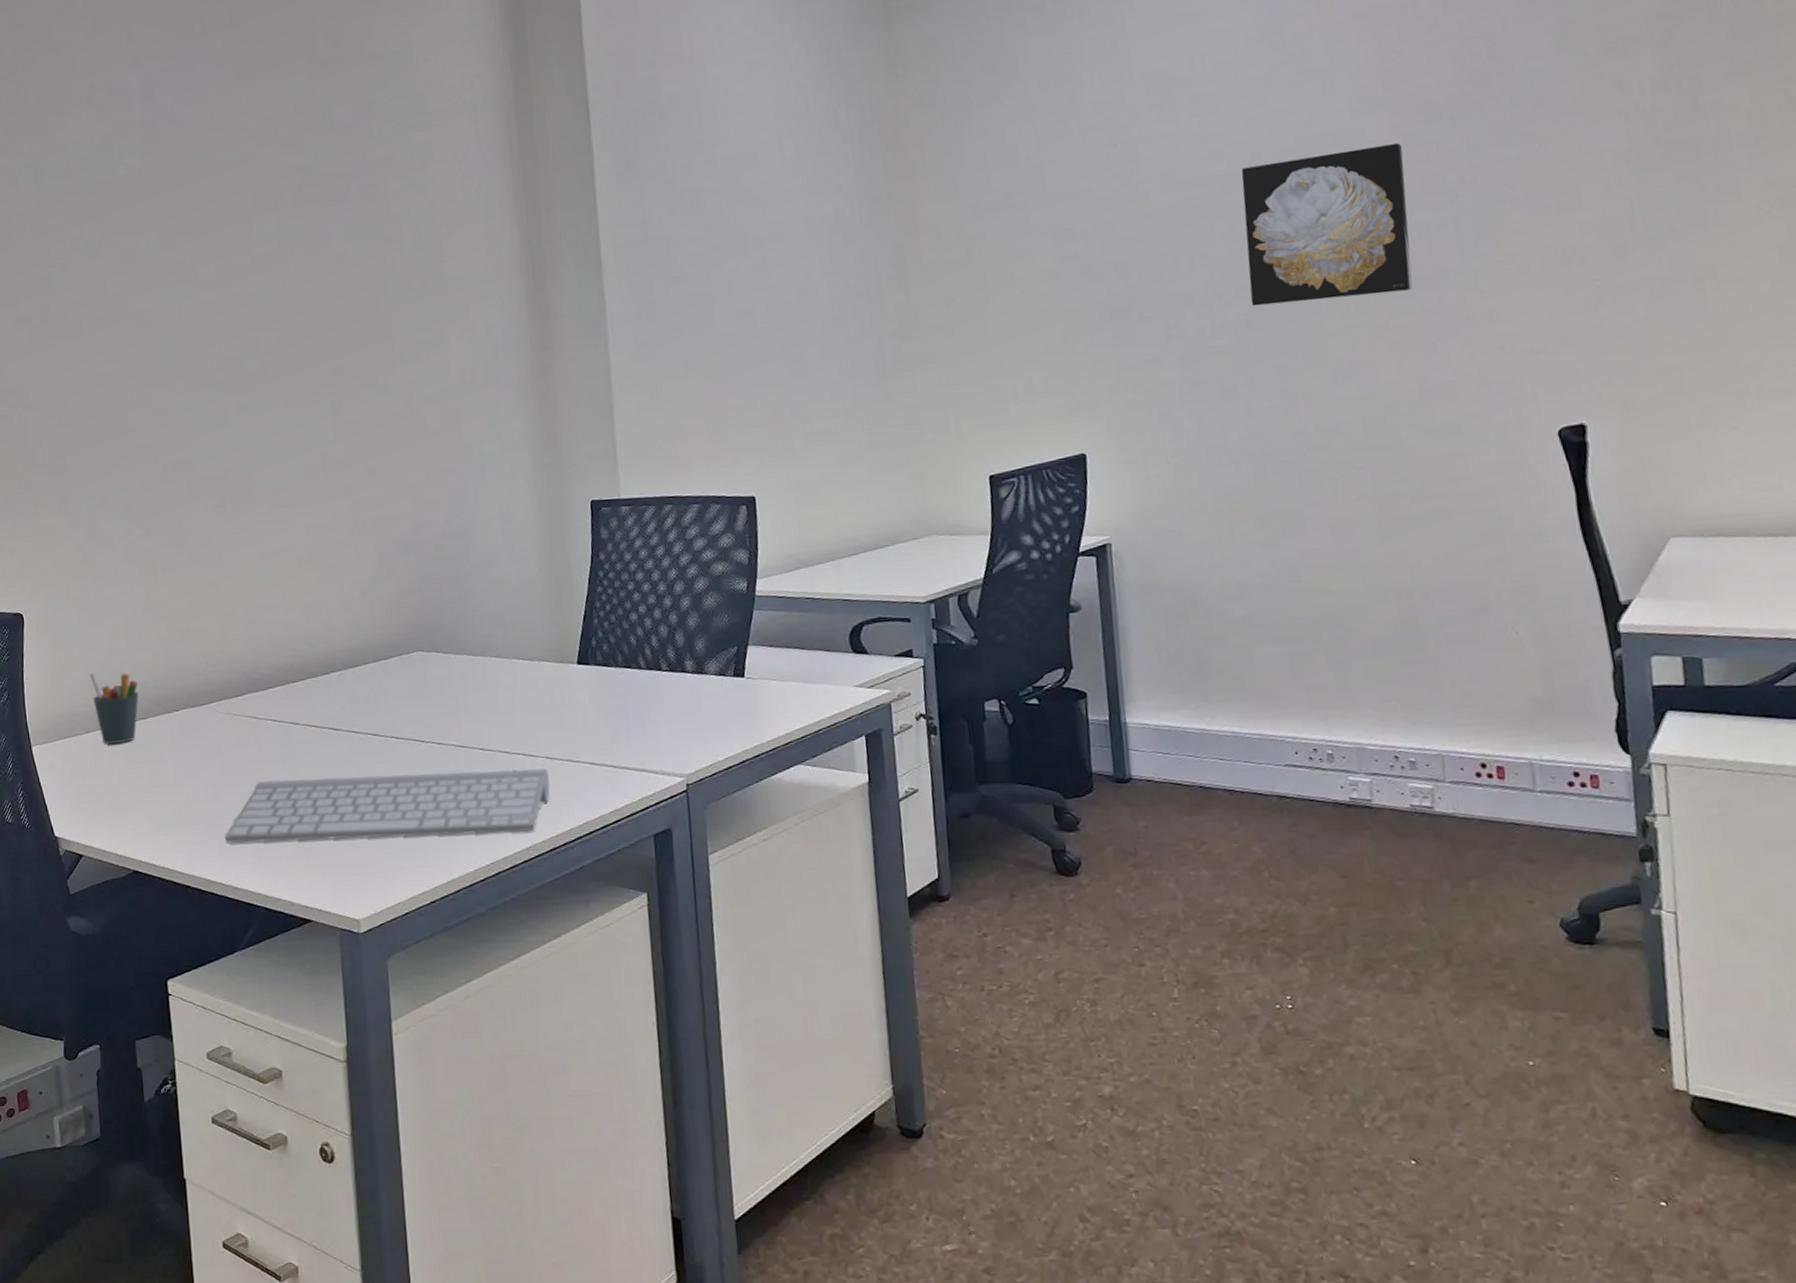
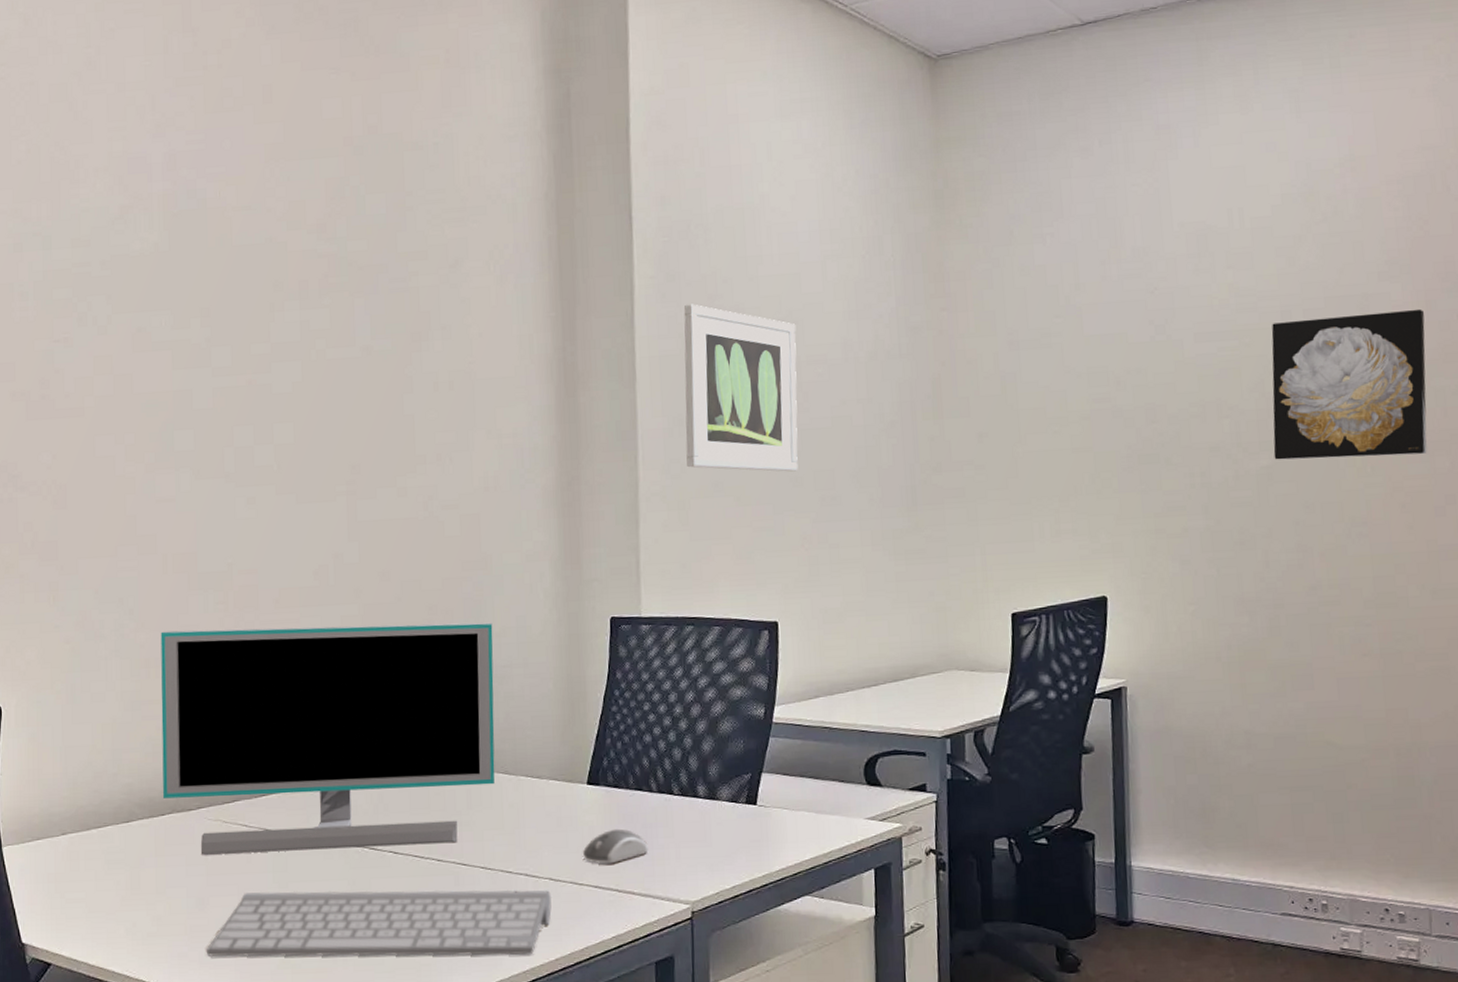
pen holder: present [89,673,139,744] -> none [70,772,122,847]
monitor: none [165,511,488,747] -> present [160,622,495,855]
computer mouse: none [576,706,641,742] -> present [582,828,648,865]
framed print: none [644,189,767,351] -> present [683,304,798,472]

